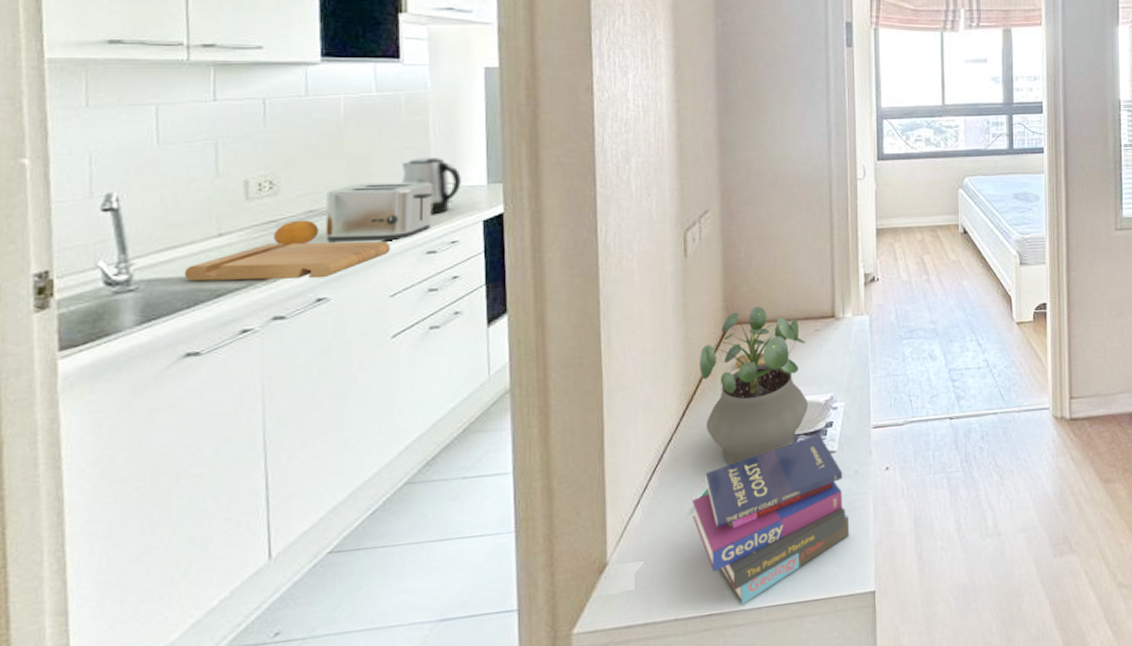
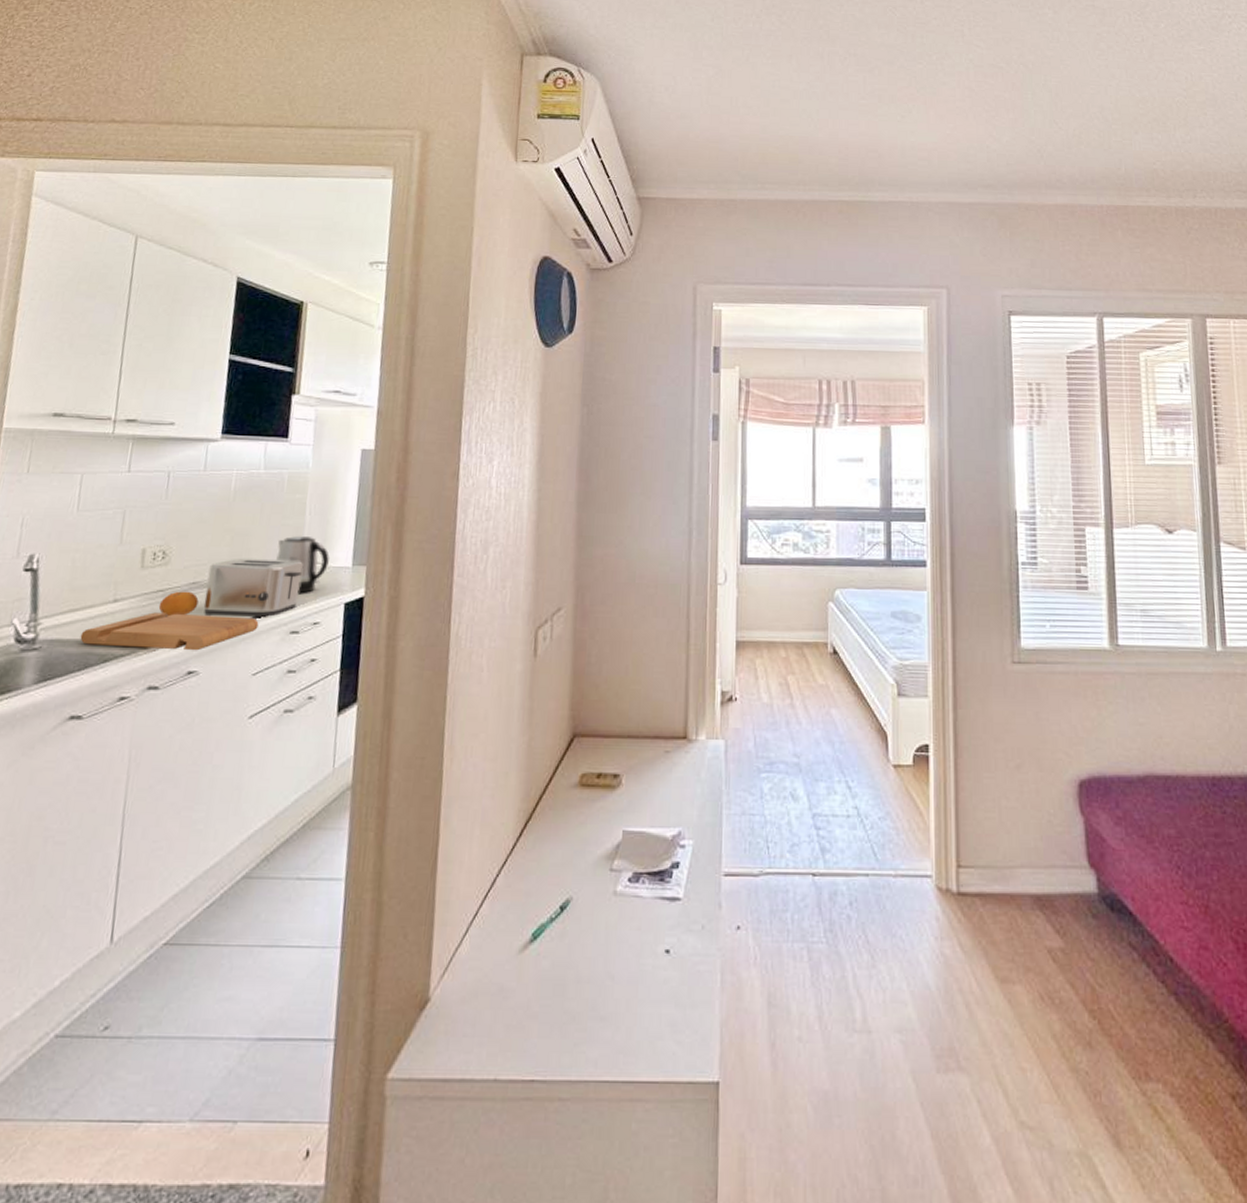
books: present [692,434,850,605] -> none [521,875,693,1075]
potted plant: present [699,306,808,466] -> none [540,718,655,901]

